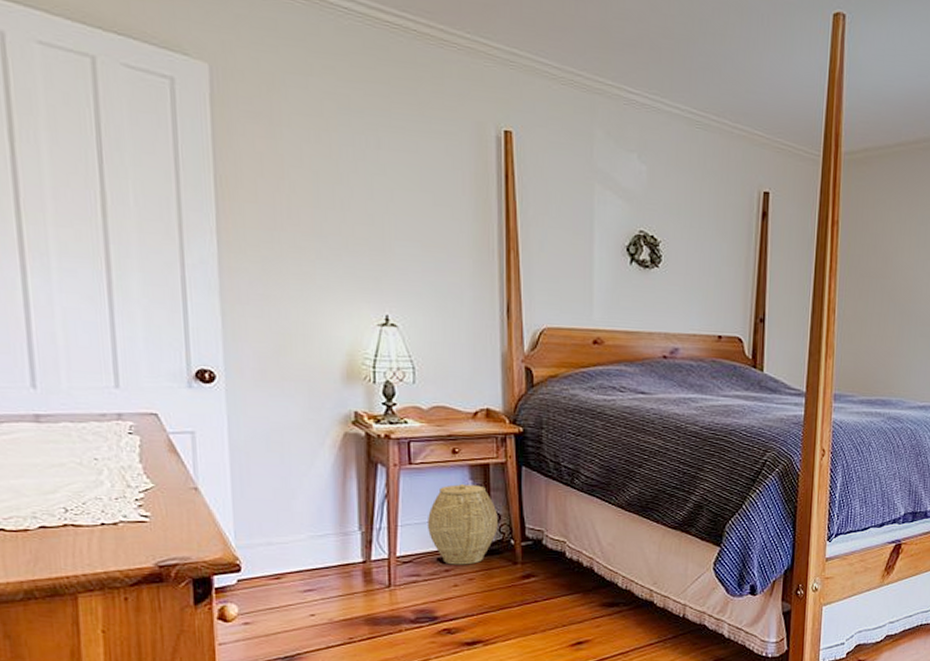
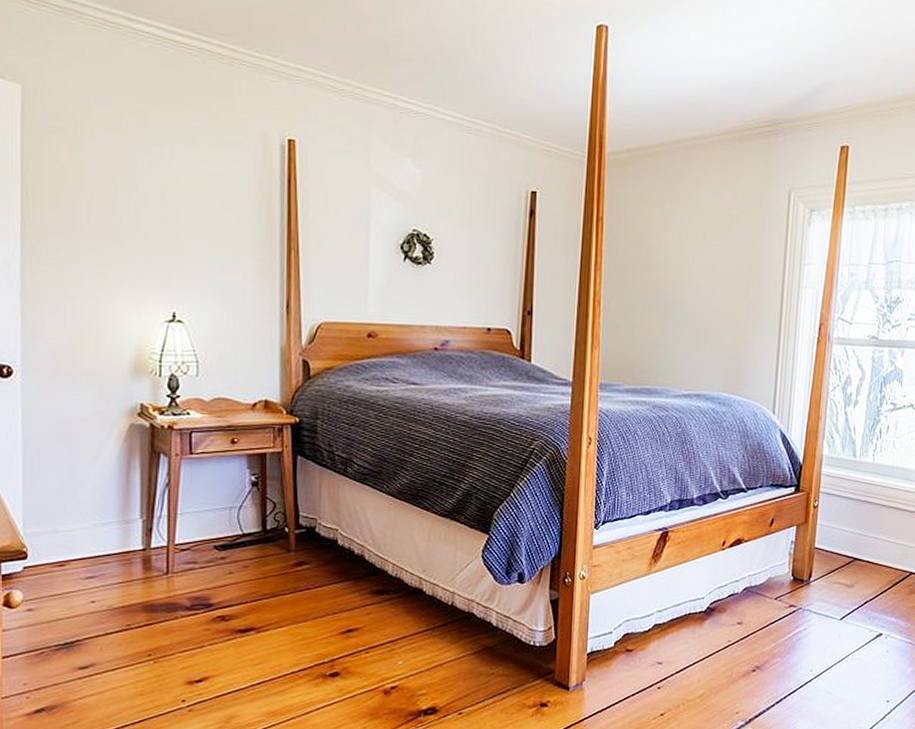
woven basket: present [428,483,498,565] -> none [206,472,273,553]

